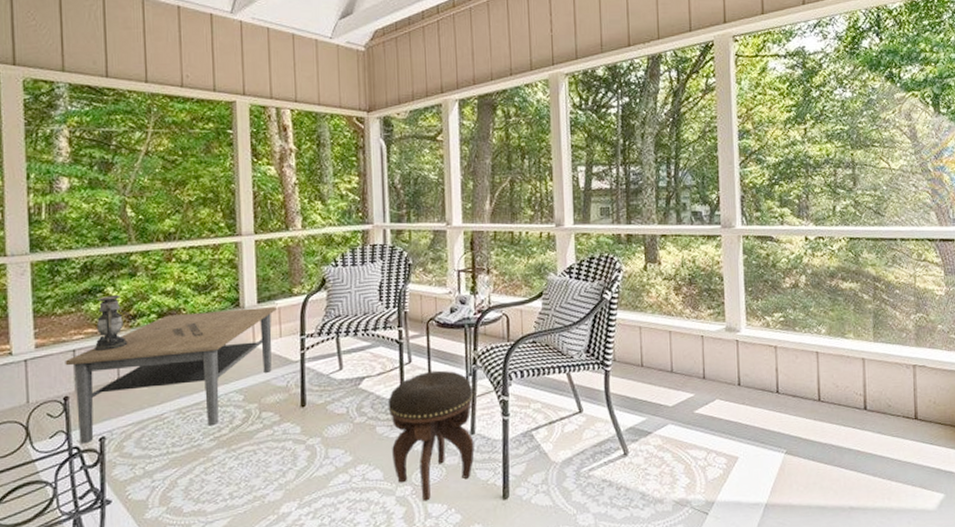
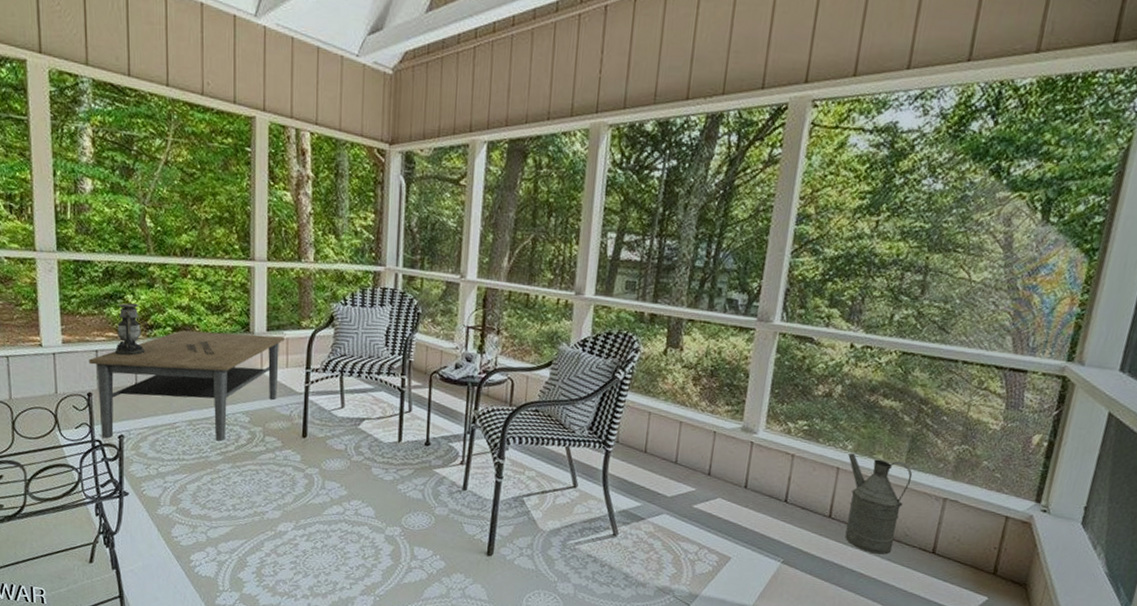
footstool: present [388,370,475,501] -> none [385,422,470,544]
watering can: none [824,336,882,429] -> present [845,453,913,555]

